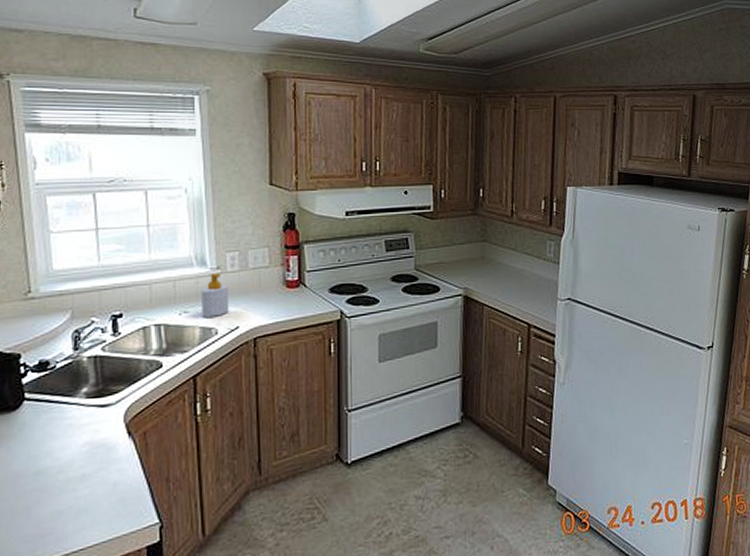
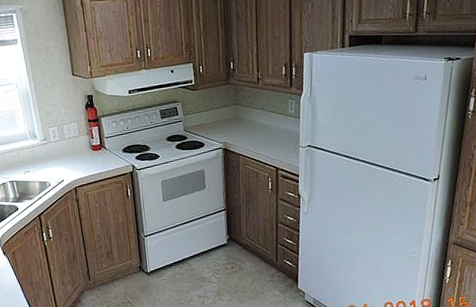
soap bottle: present [200,273,230,317] -> none [35,143,56,175]

